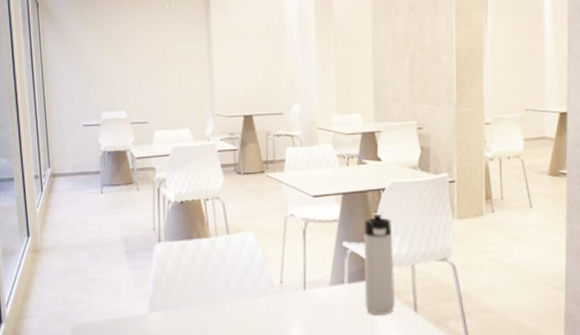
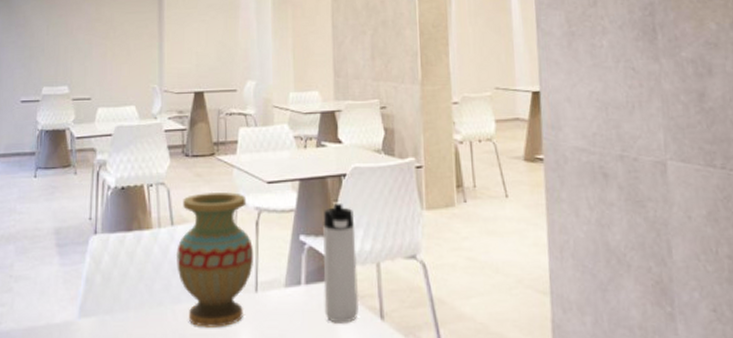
vase: none [233,204,302,319] -> present [177,191,253,328]

